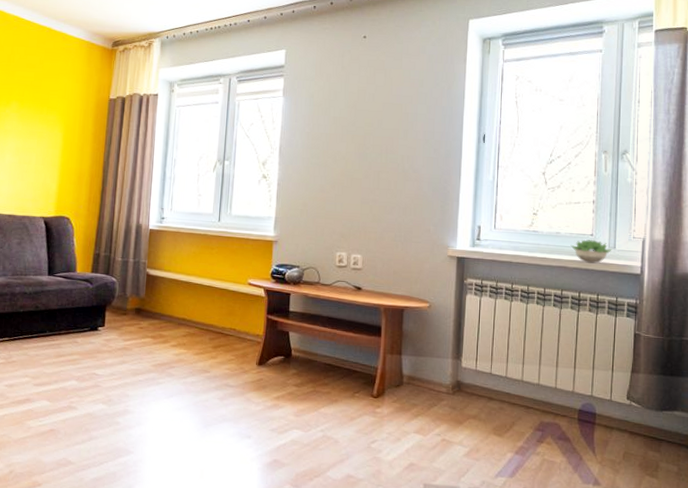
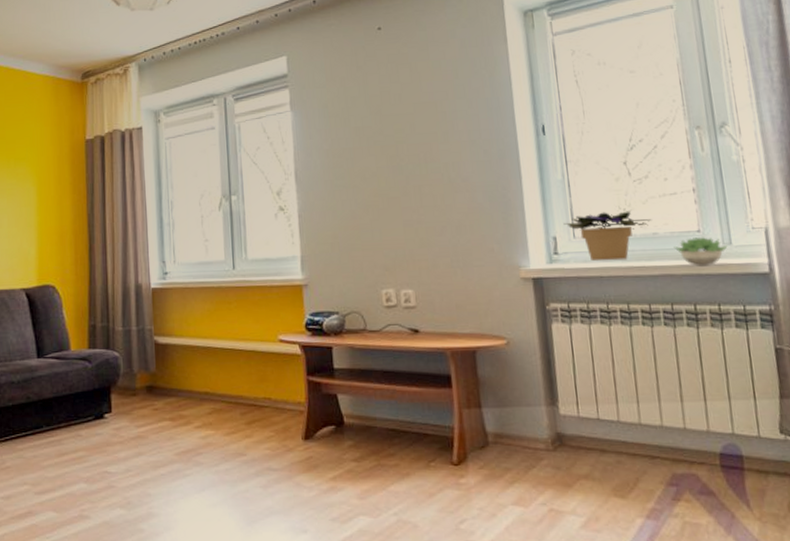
potted flower: none [488,211,557,251] -> present [563,209,652,262]

